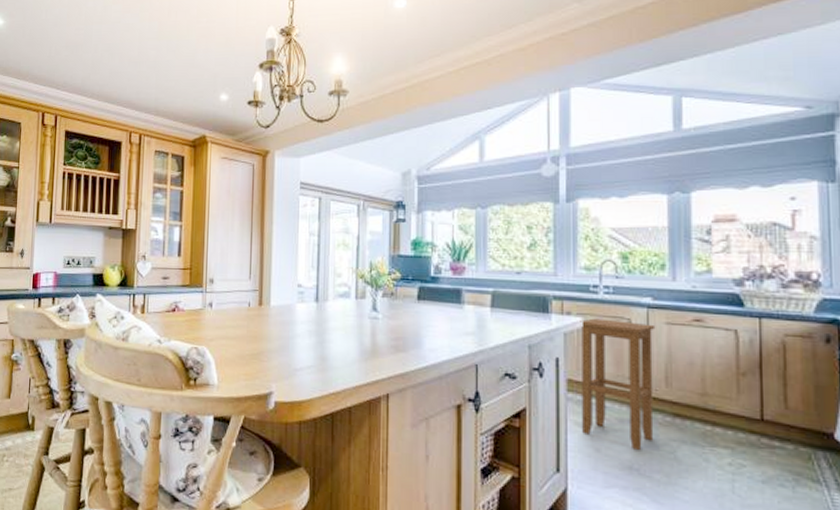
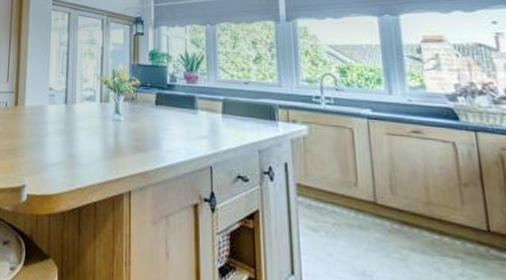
stool: present [580,318,656,451] -> none [305,127,384,257]

